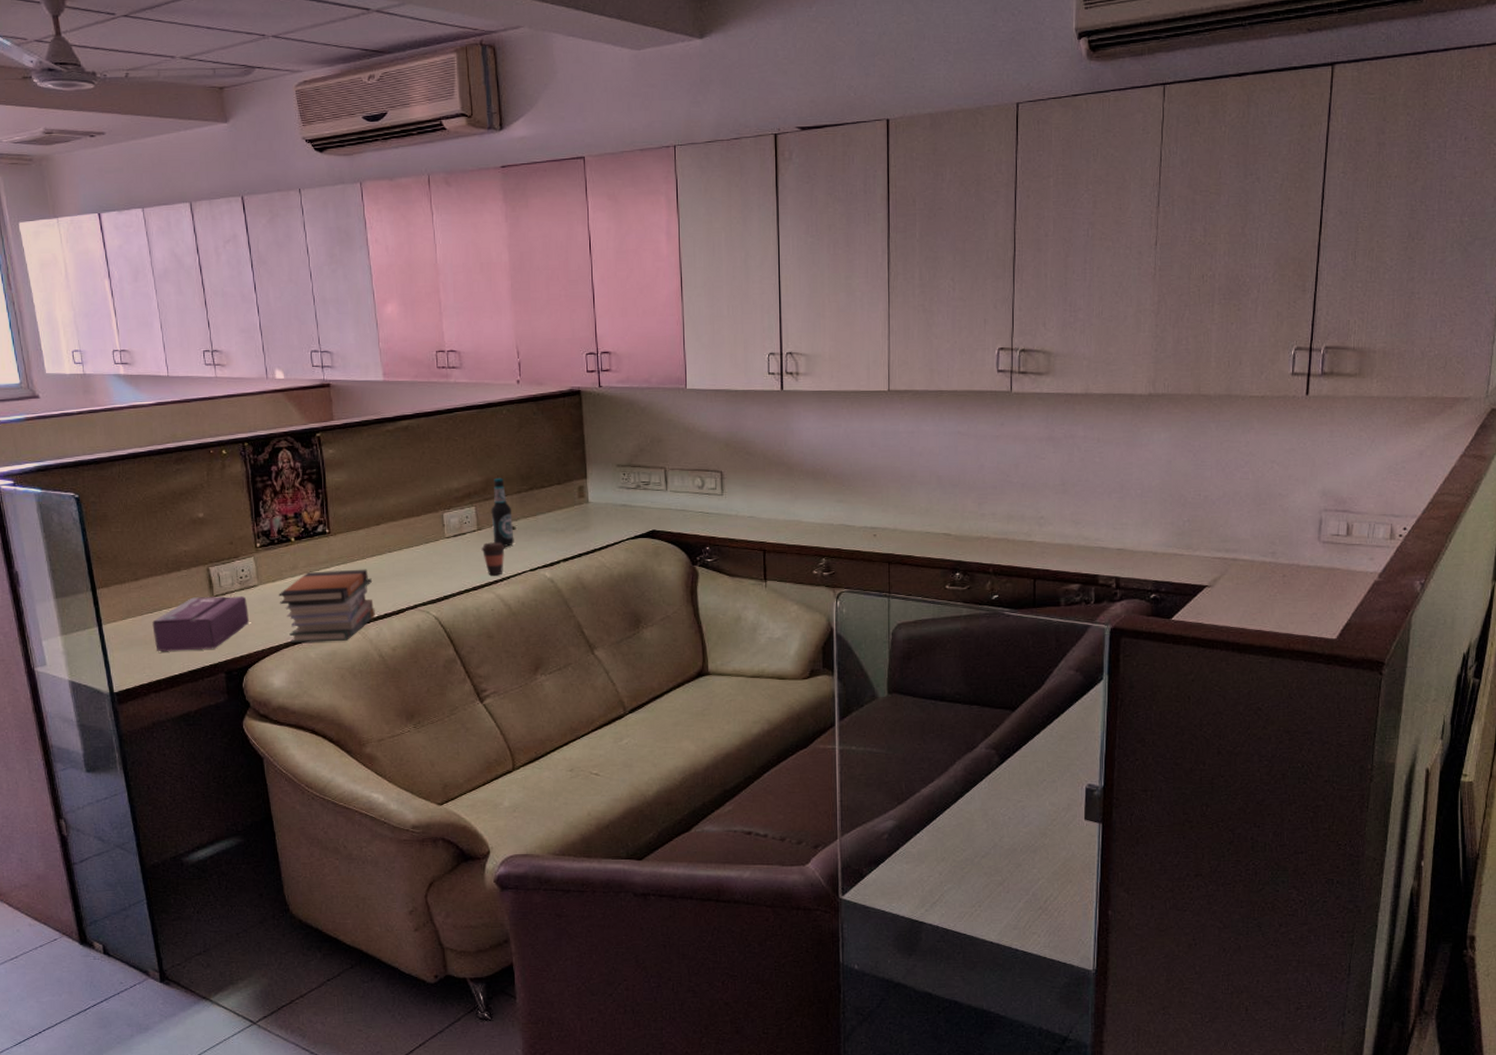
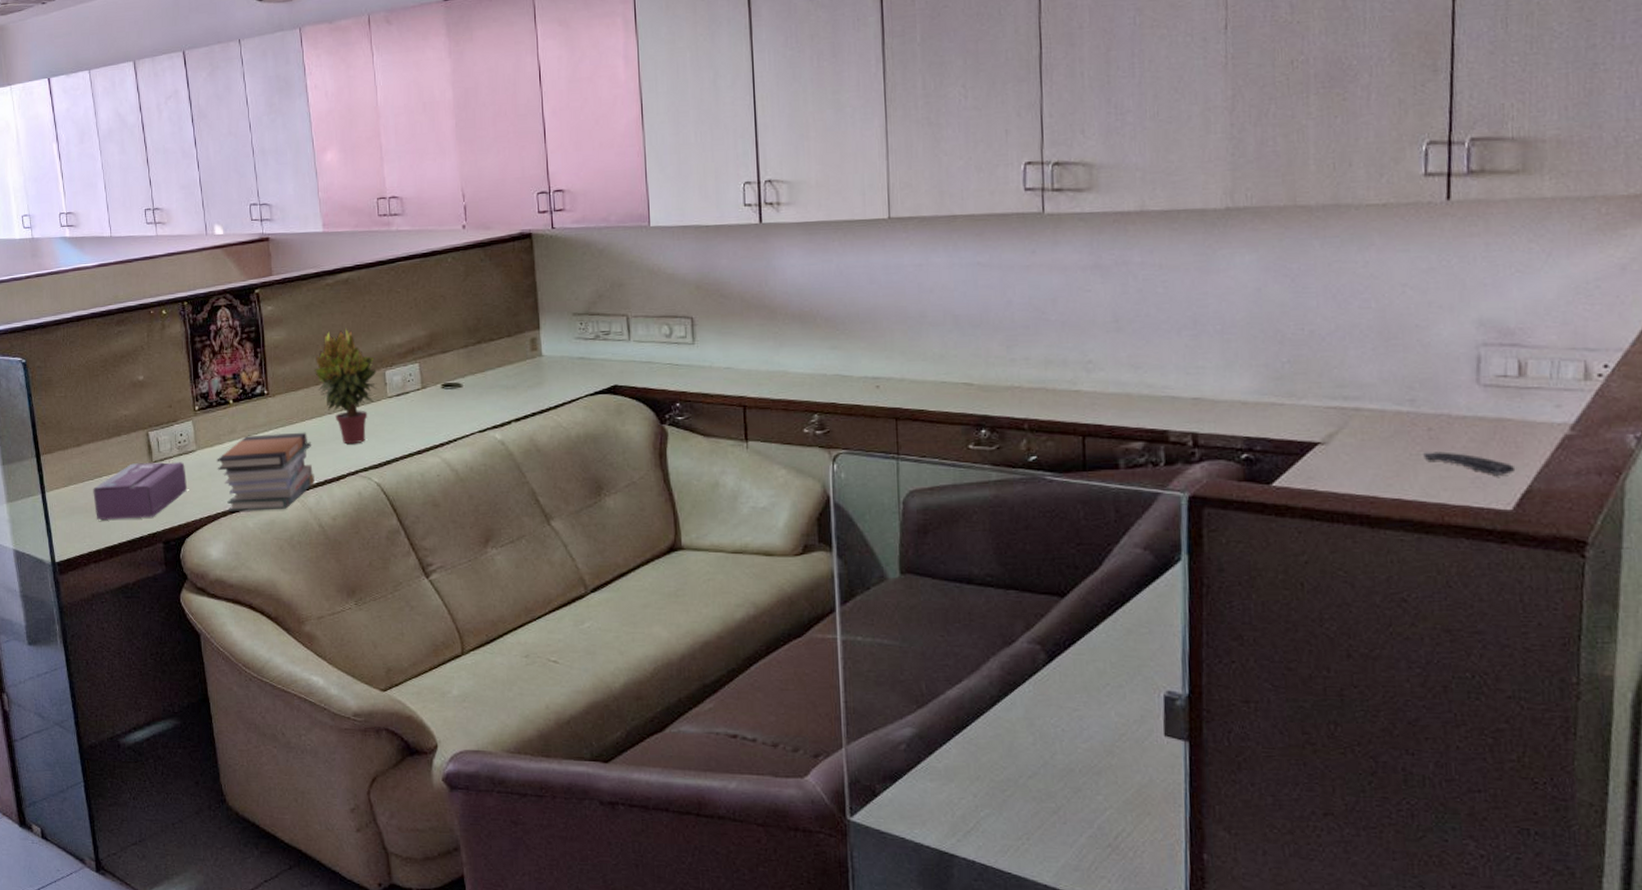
potted plant: none [374,472,437,581] -> present [314,328,378,445]
coffee cup: present [481,542,505,576] -> none [426,401,451,438]
bottle: present [491,477,514,547] -> none [436,331,461,406]
remote control: none [1278,593,1341,612] -> present [1422,451,1516,475]

